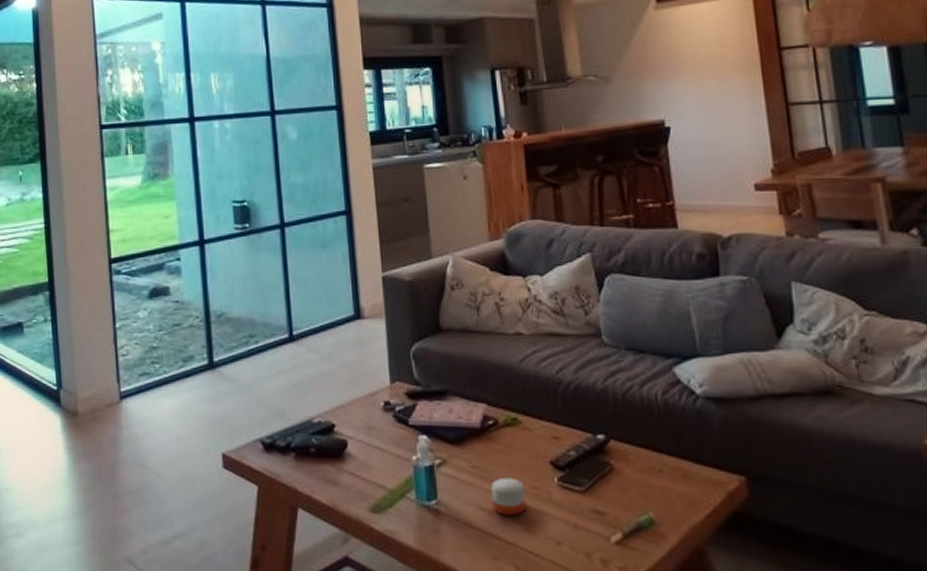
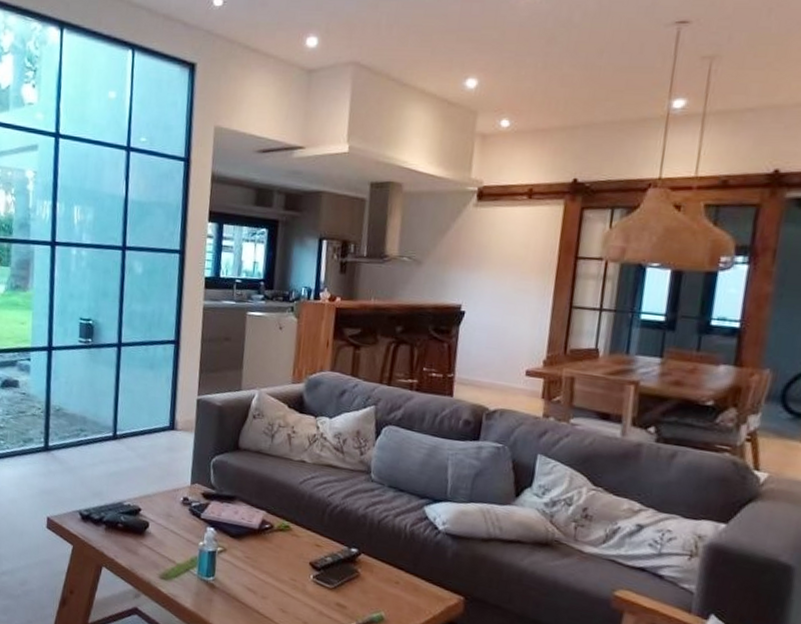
candle: present [492,477,527,516] -> none [257,568,286,598]

